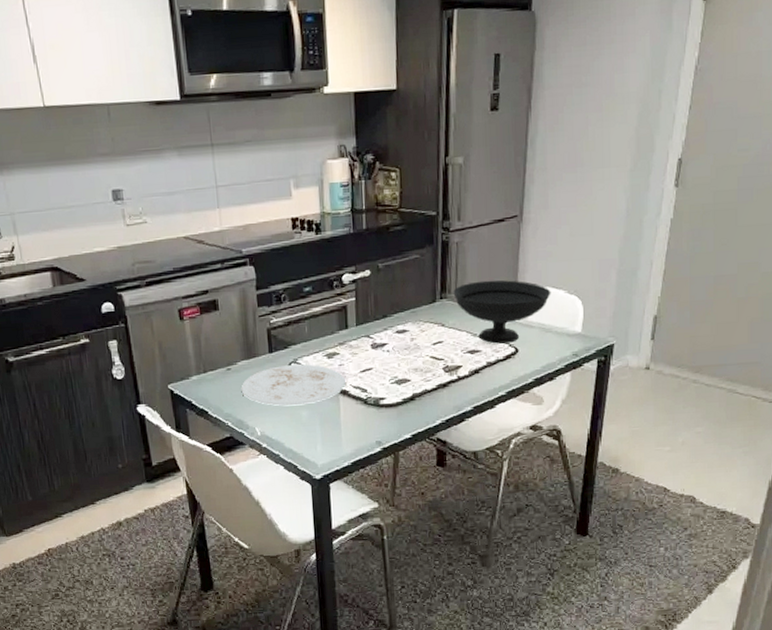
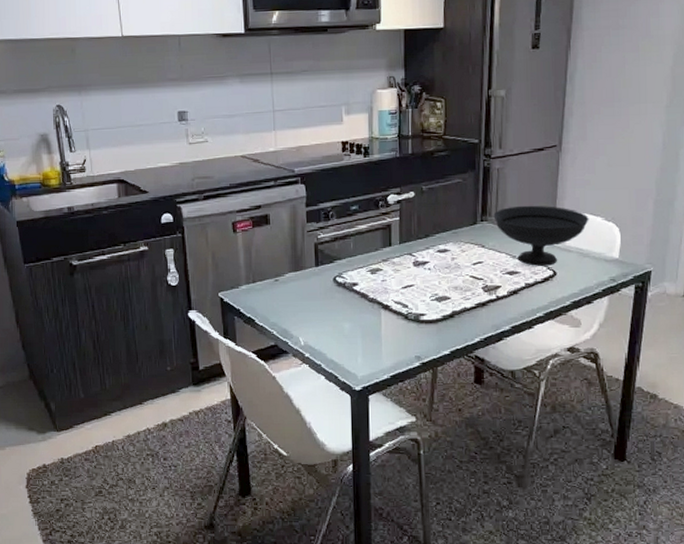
plate: present [241,364,346,406] -> none [287,278,388,318]

